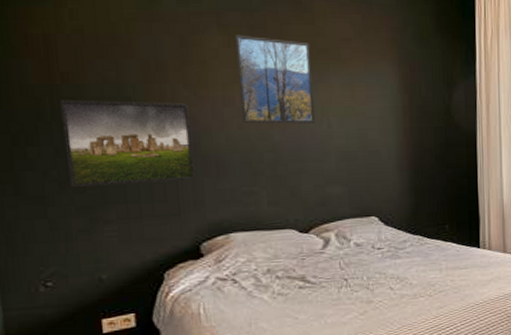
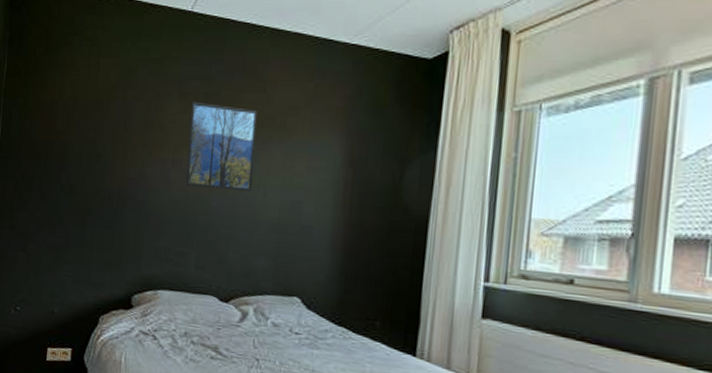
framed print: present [60,99,196,187] -> none [46,154,143,235]

